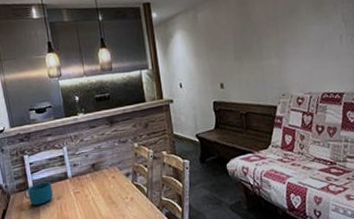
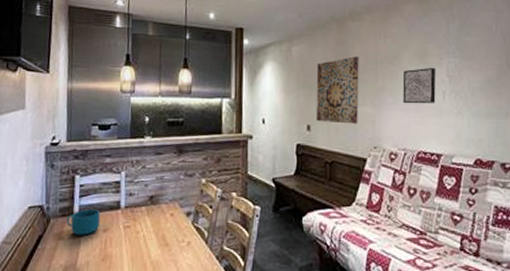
wall art: none [223,14,266,79] -> present [316,57,359,124]
wall art: none [302,14,334,52] -> present [402,67,436,104]

